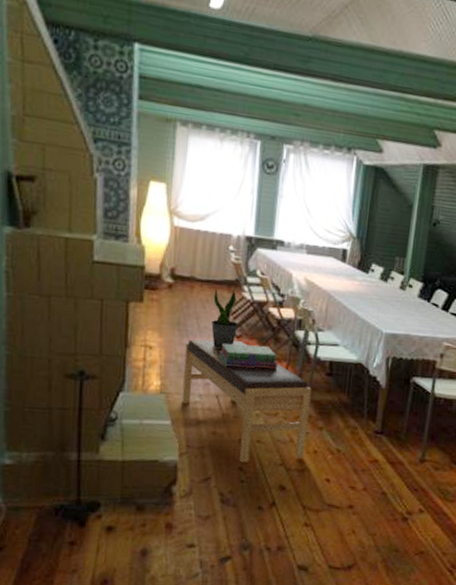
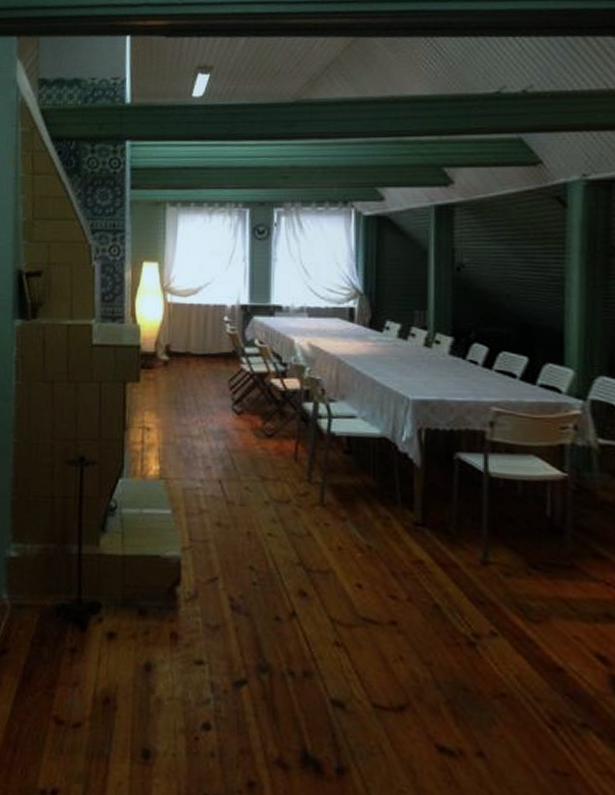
bench: present [181,339,311,463] -> none [182,417,328,561]
potted plant: present [211,289,239,349] -> none [210,361,239,428]
stack of books: present [219,343,278,369] -> none [219,421,286,448]

